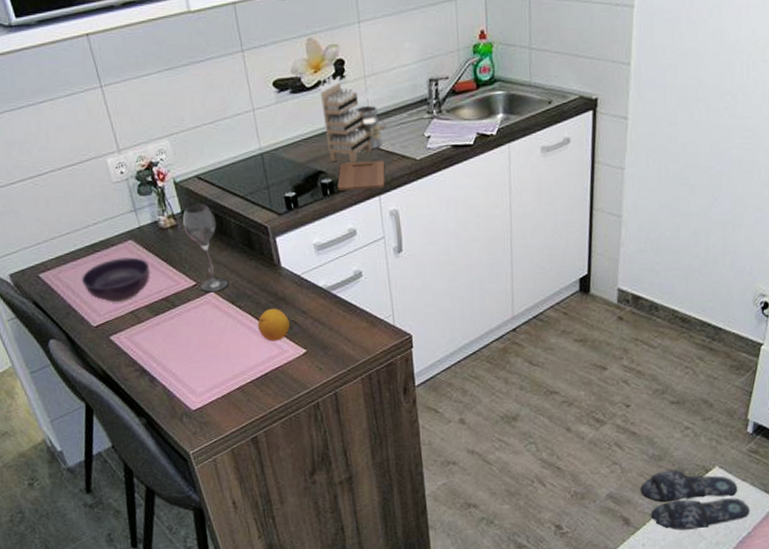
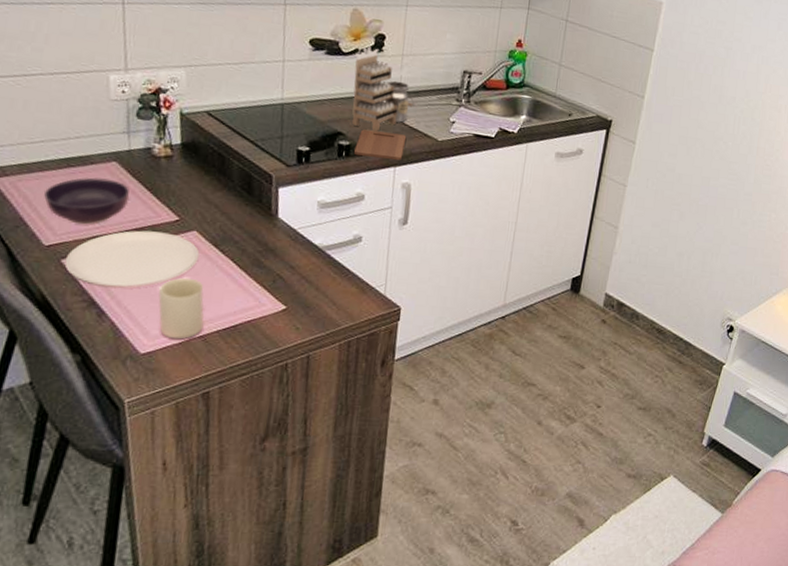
plate: none [112,298,221,356] -> present [64,230,200,289]
wineglass: present [182,204,229,293] -> none [178,138,218,232]
mug: none [194,336,239,394] -> present [158,277,204,340]
fruit: present [257,308,290,342] -> none [237,257,274,293]
slippers: present [640,470,751,531] -> none [599,474,697,538]

